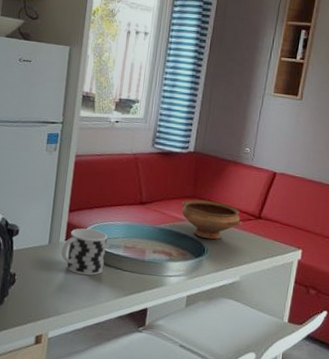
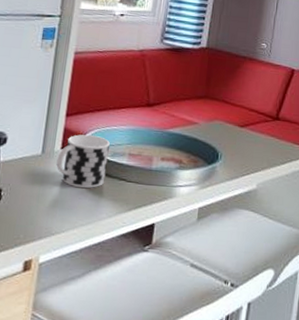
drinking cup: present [181,199,243,240] -> none [193,100,260,144]

